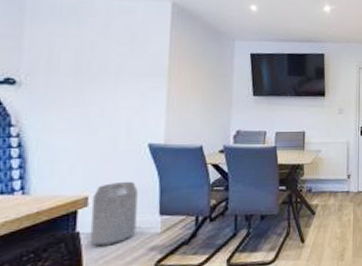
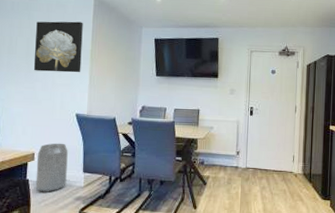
wall art: none [85,29,157,94] -> present [33,21,83,73]

